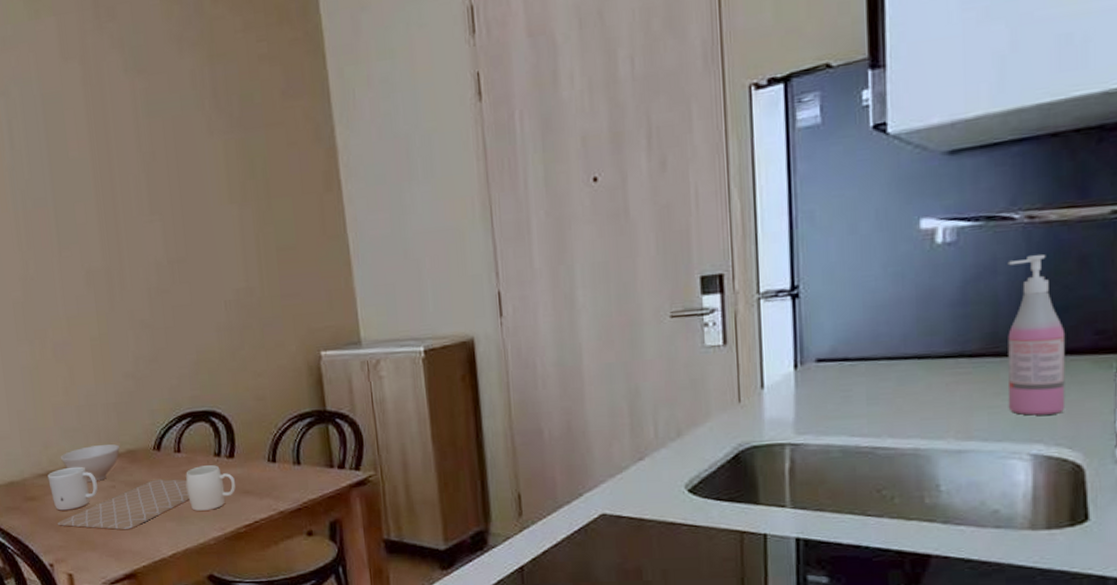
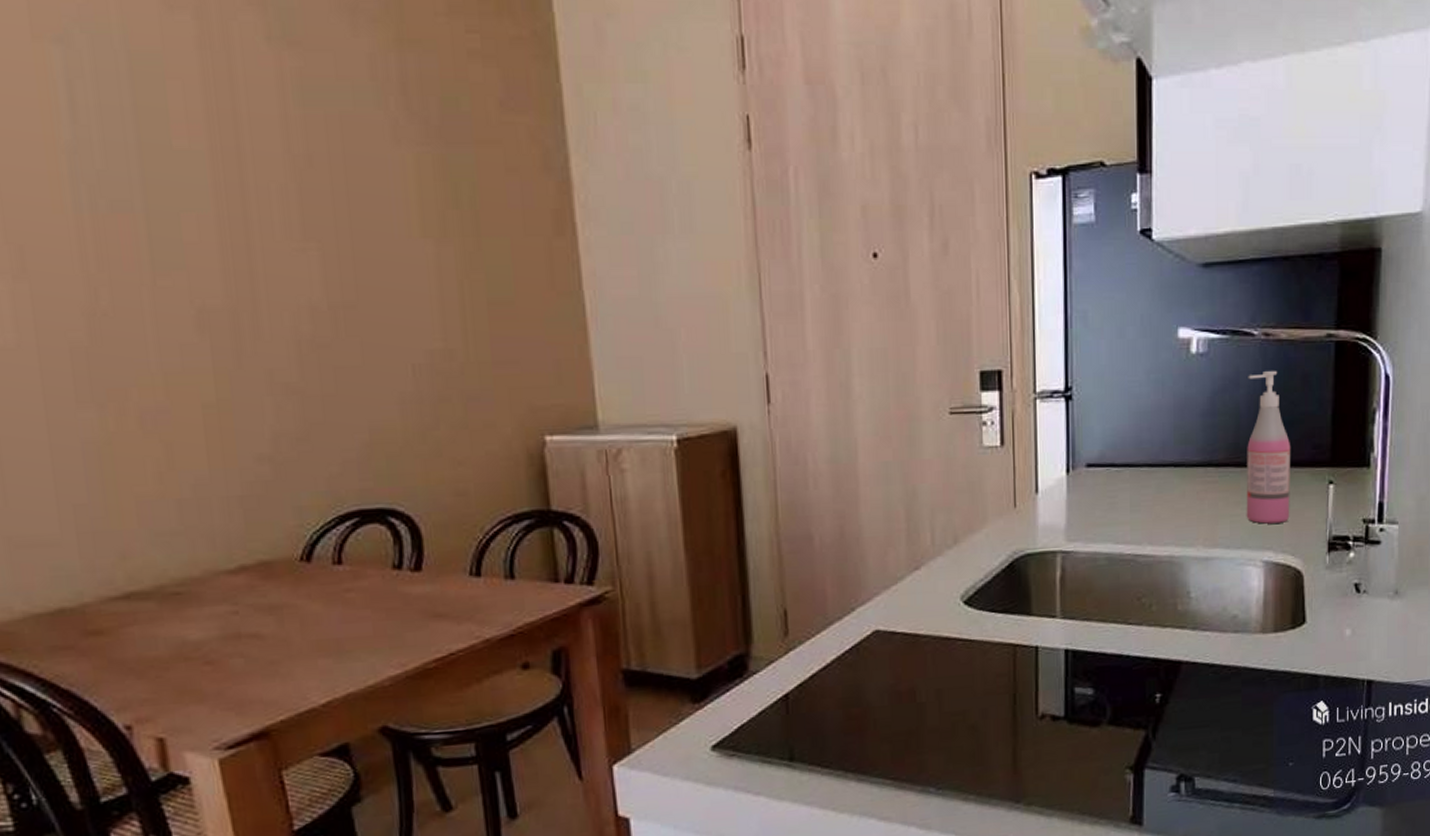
mug: present [47,466,98,511] -> none [125,584,211,649]
placemat: present [58,479,190,530] -> none [141,600,355,673]
bowl: present [60,443,120,483] -> none [147,552,247,608]
mug: present [185,465,236,511] -> none [348,581,424,643]

